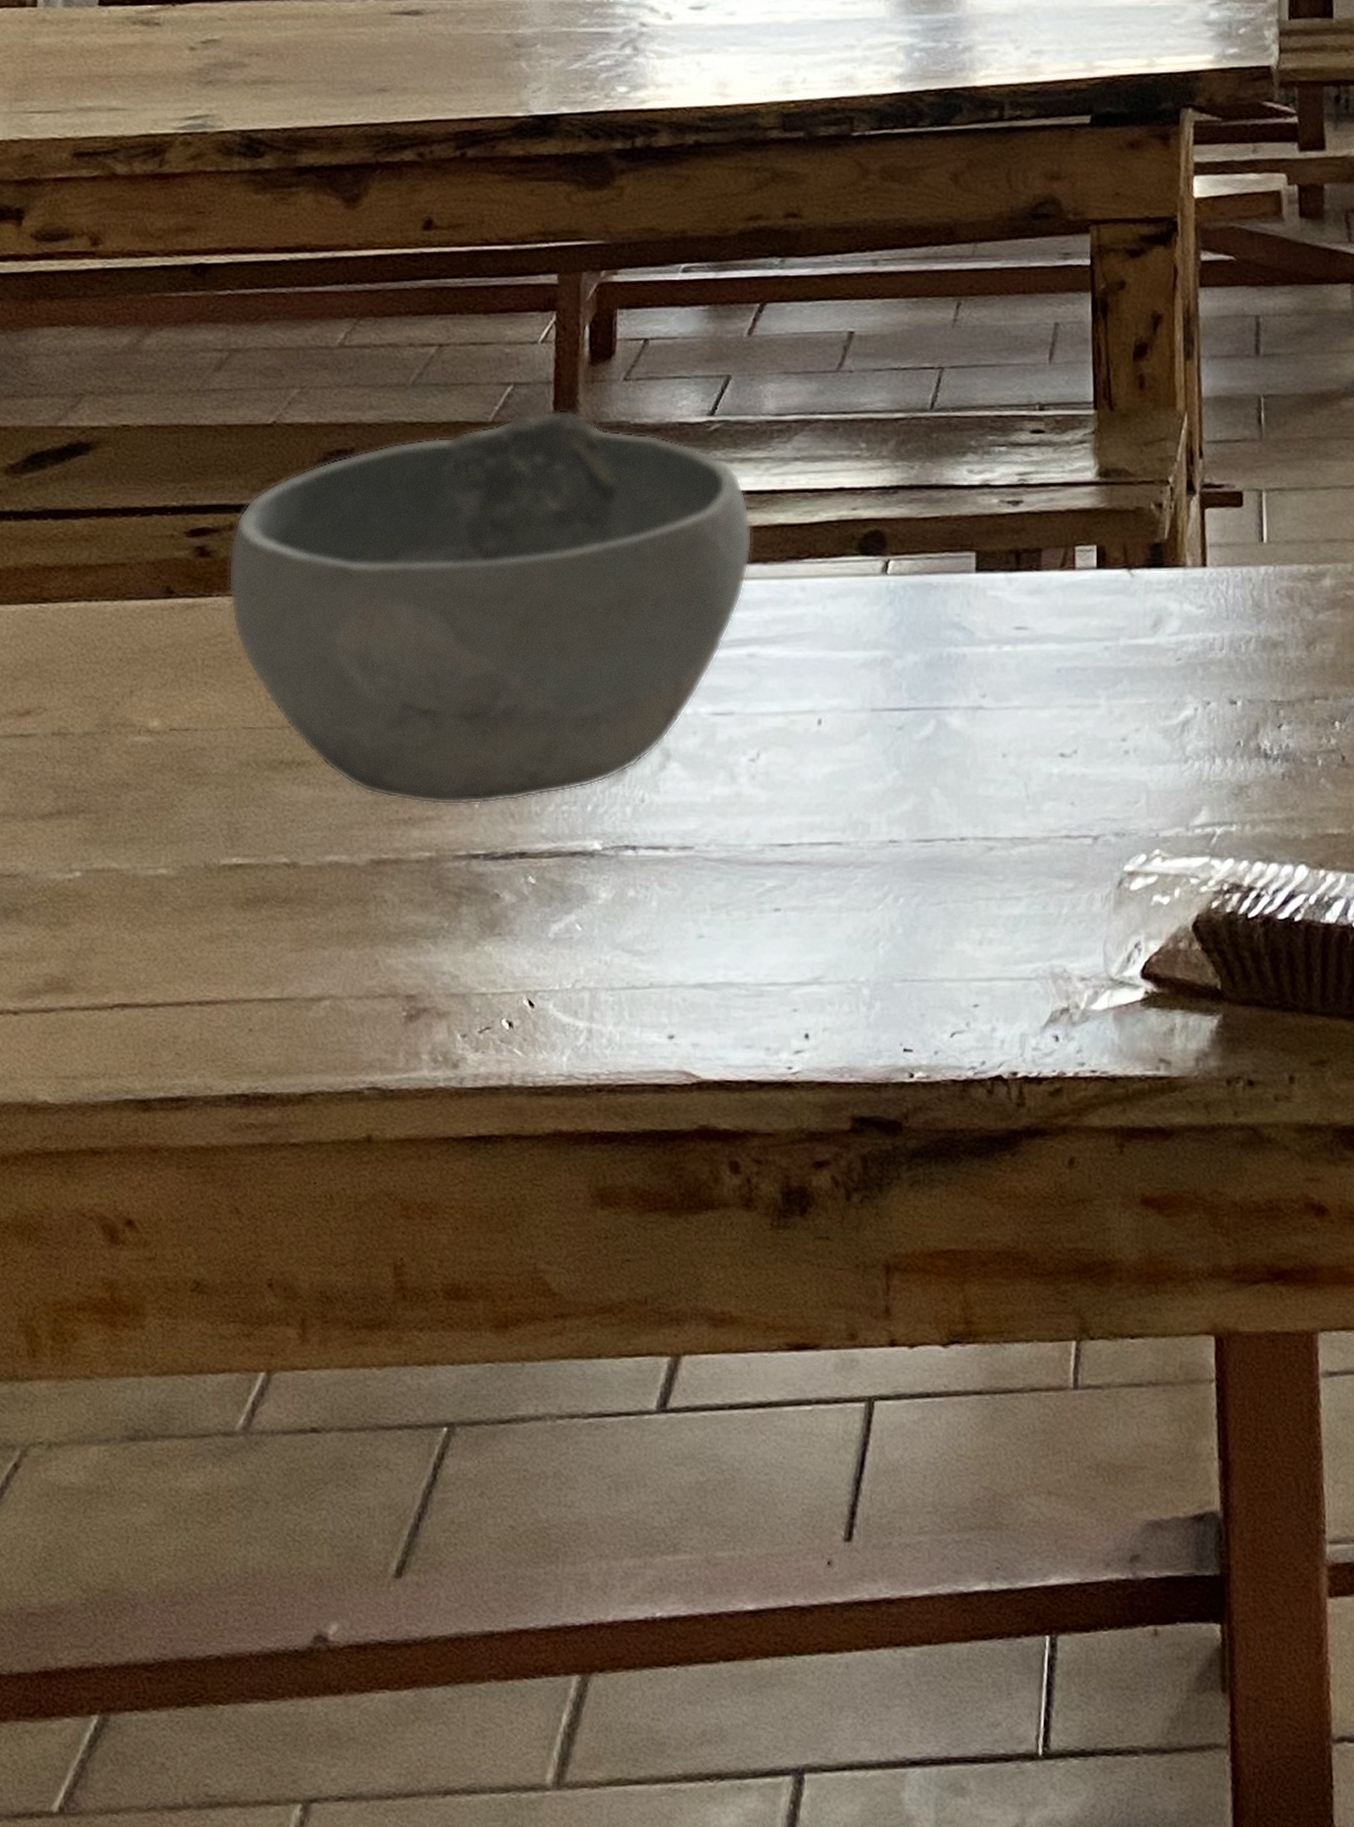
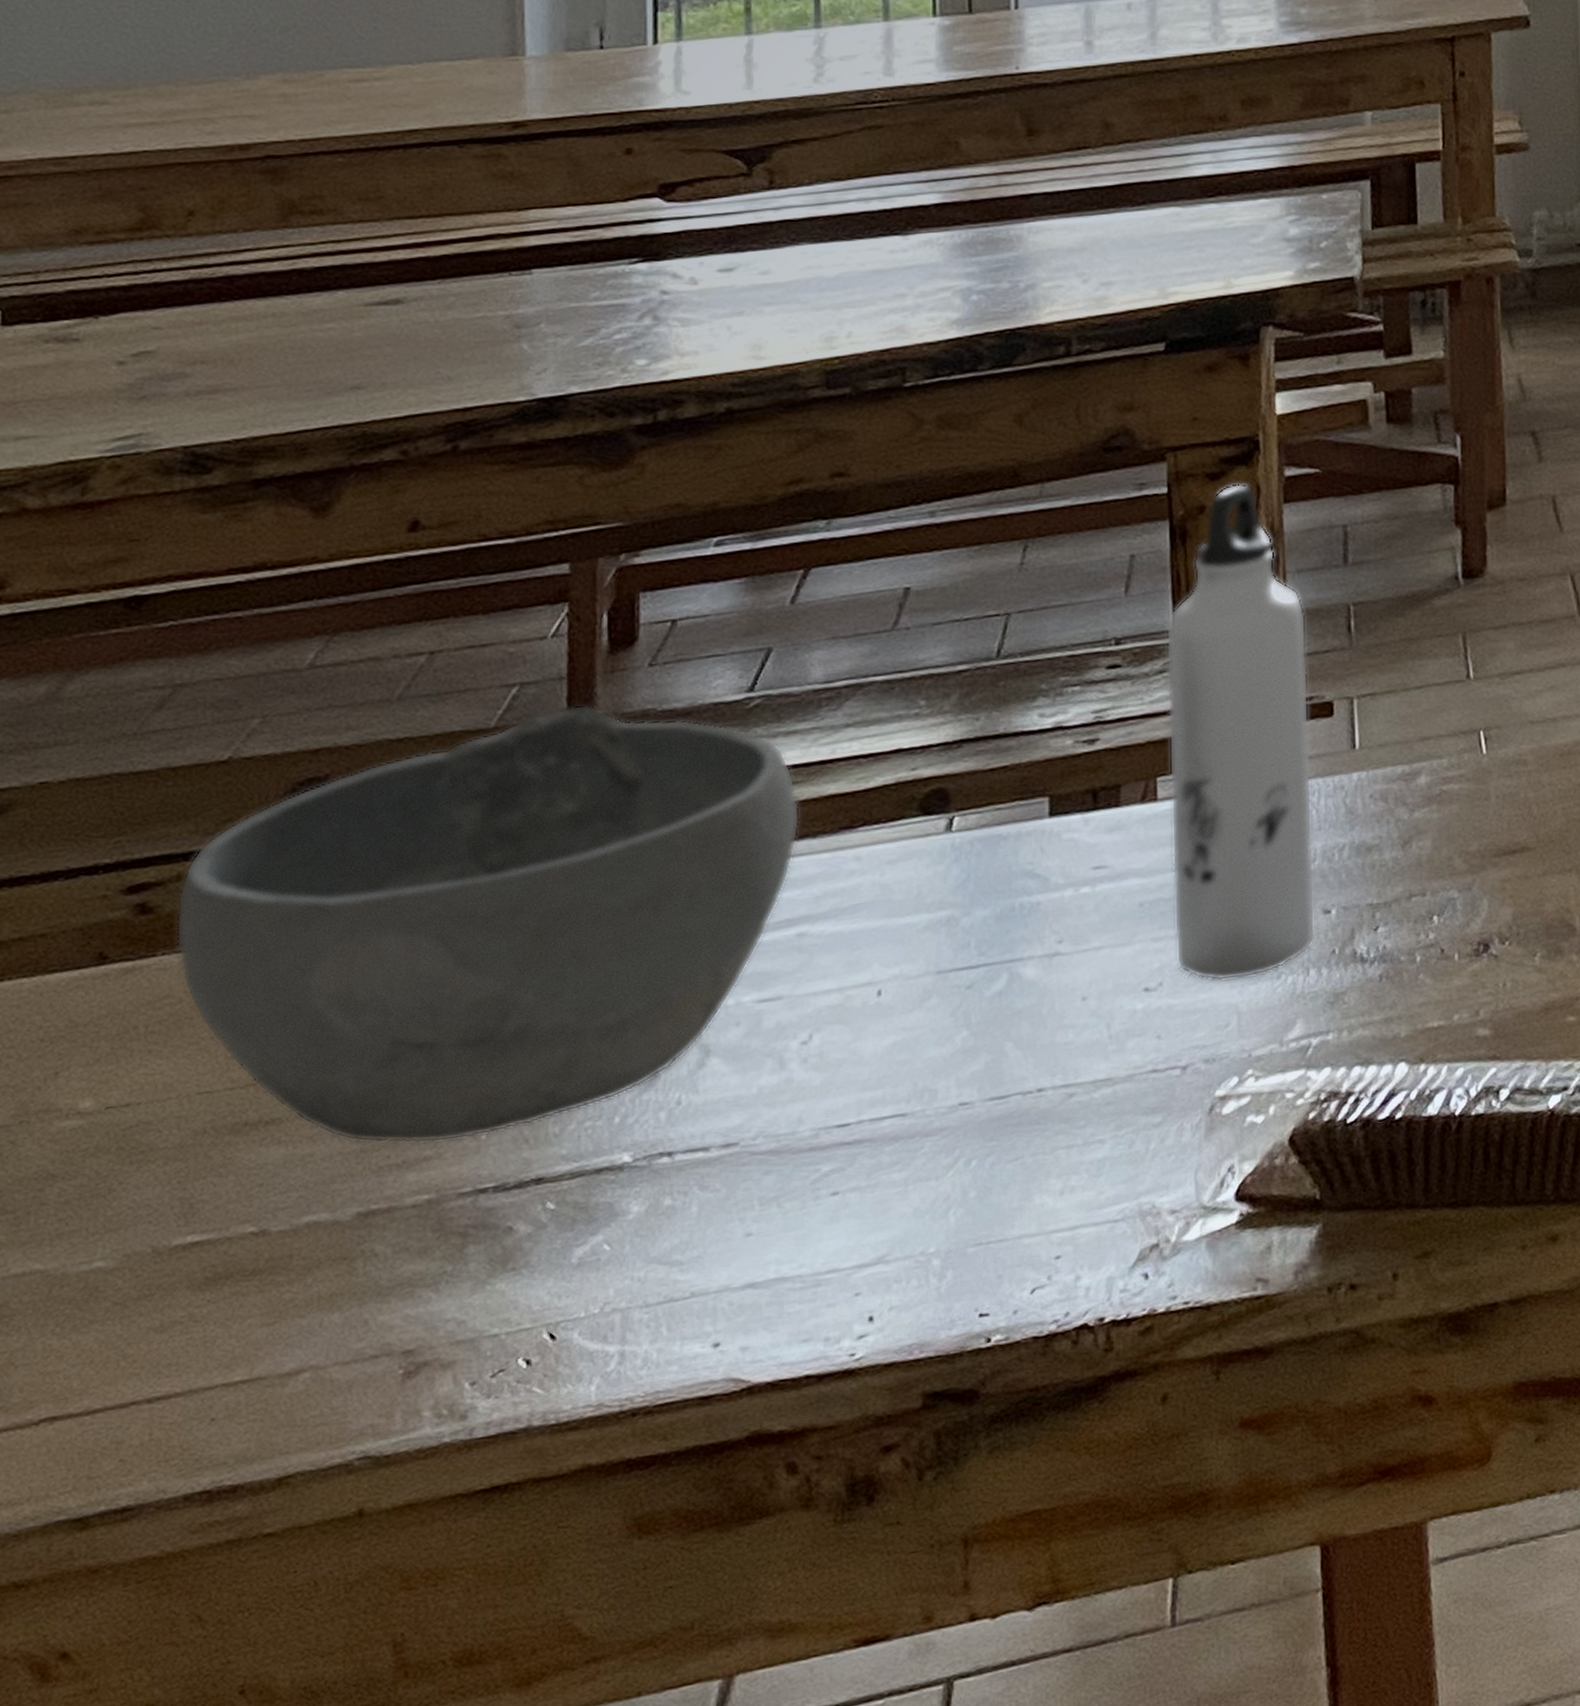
water bottle: none [1086,262,1222,758] -> present [1166,483,1316,981]

